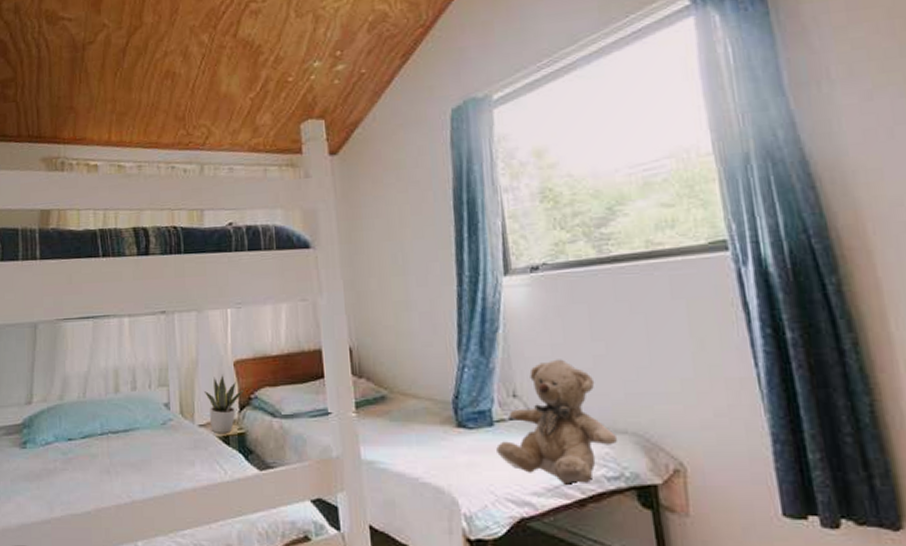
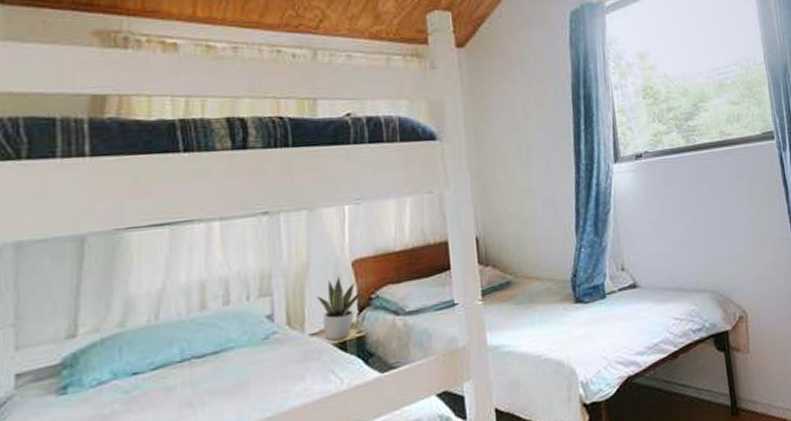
teddy bear: present [496,359,618,486] -> none [608,233,701,343]

